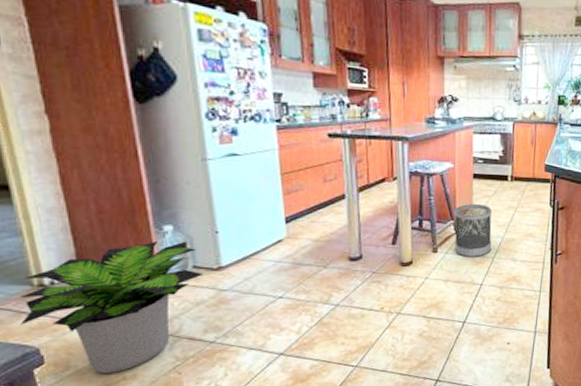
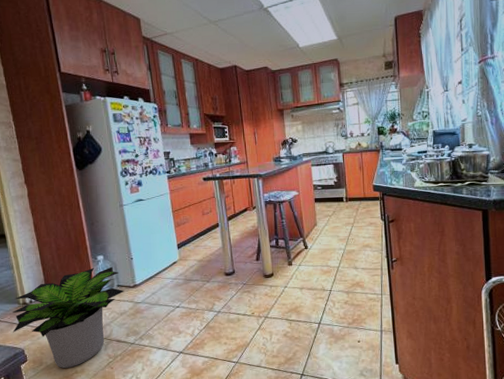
wastebasket: present [454,203,492,258] -> none [302,222,336,269]

